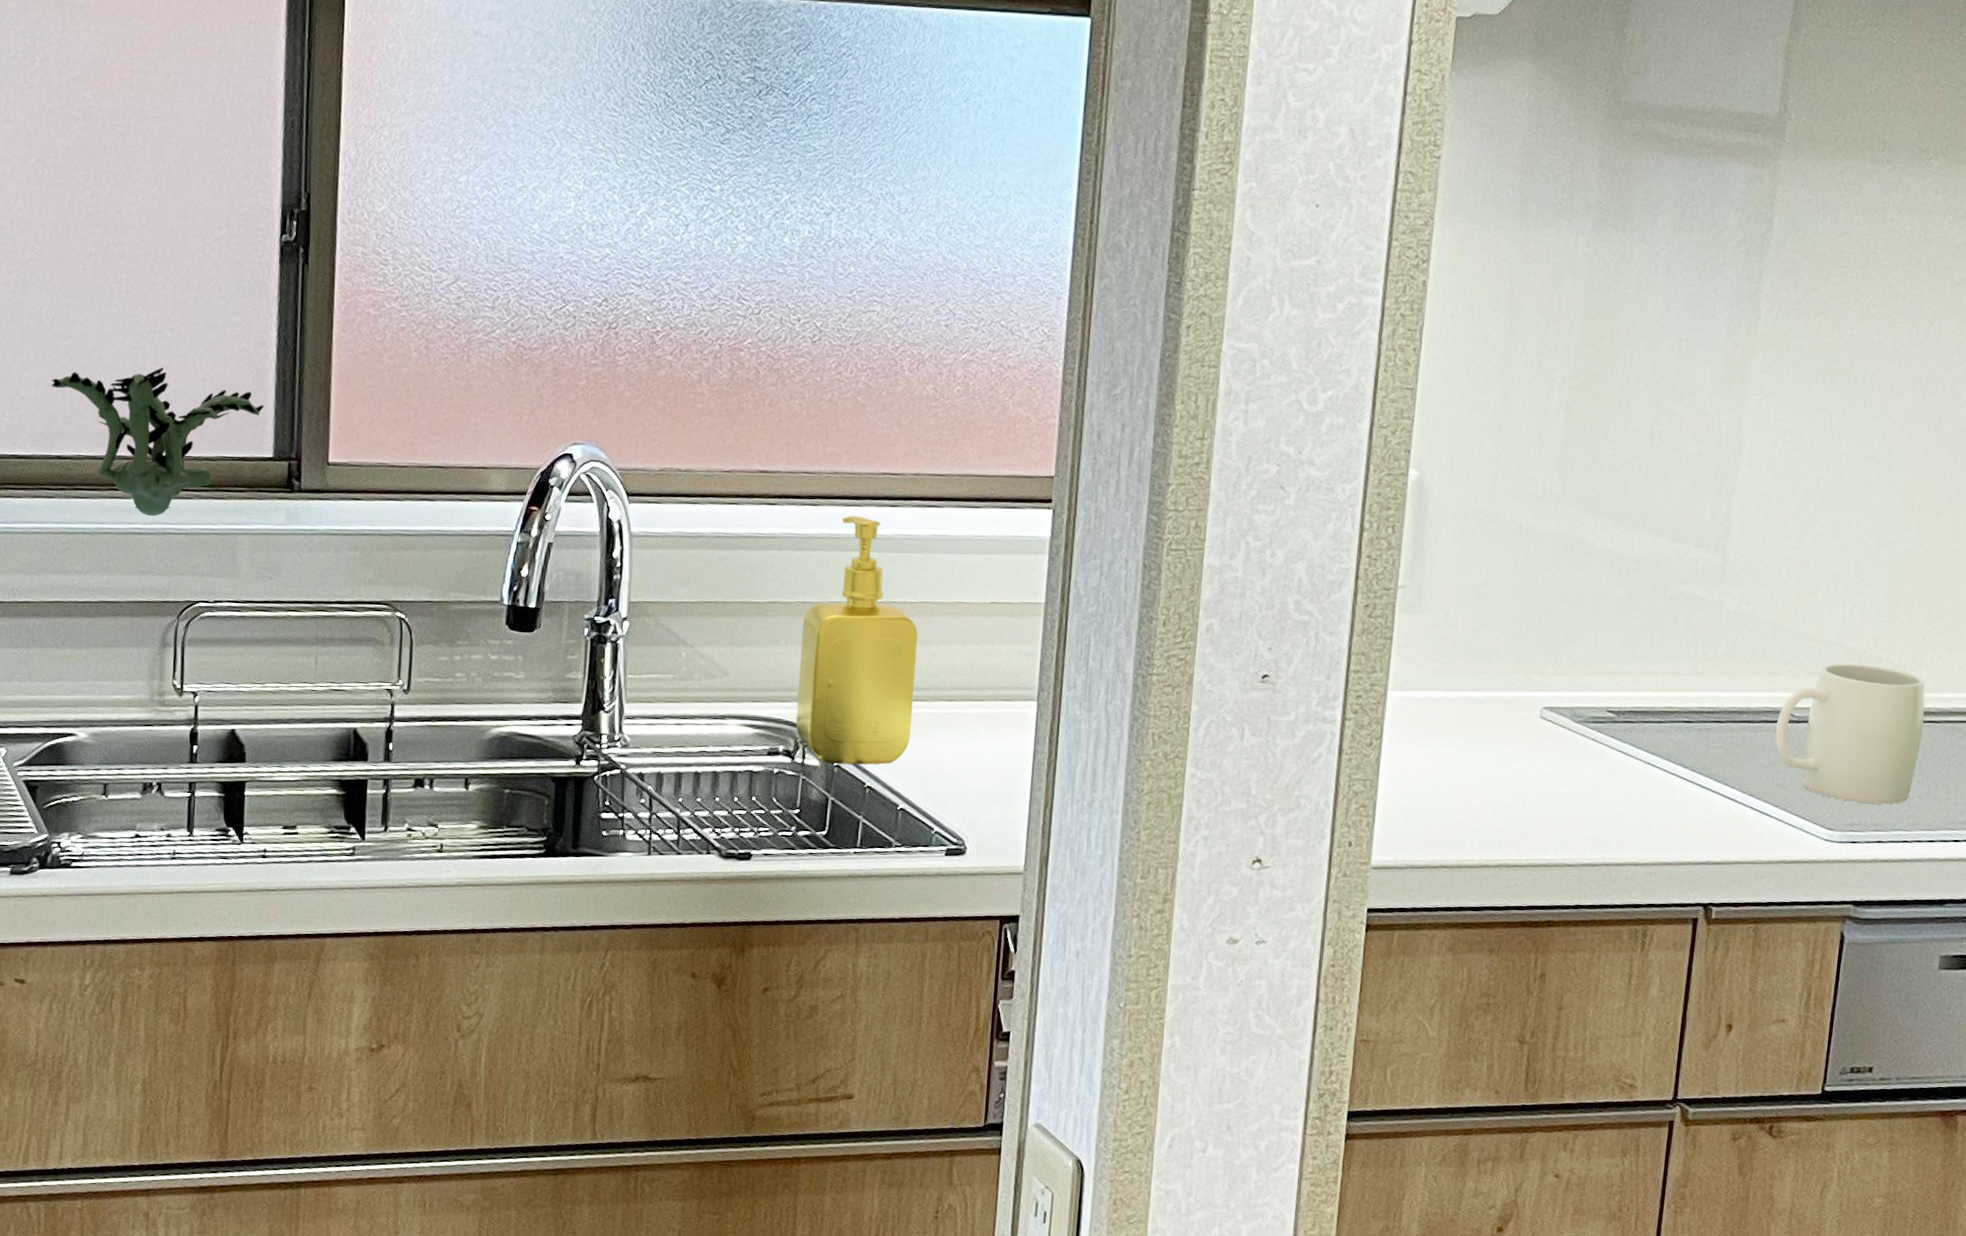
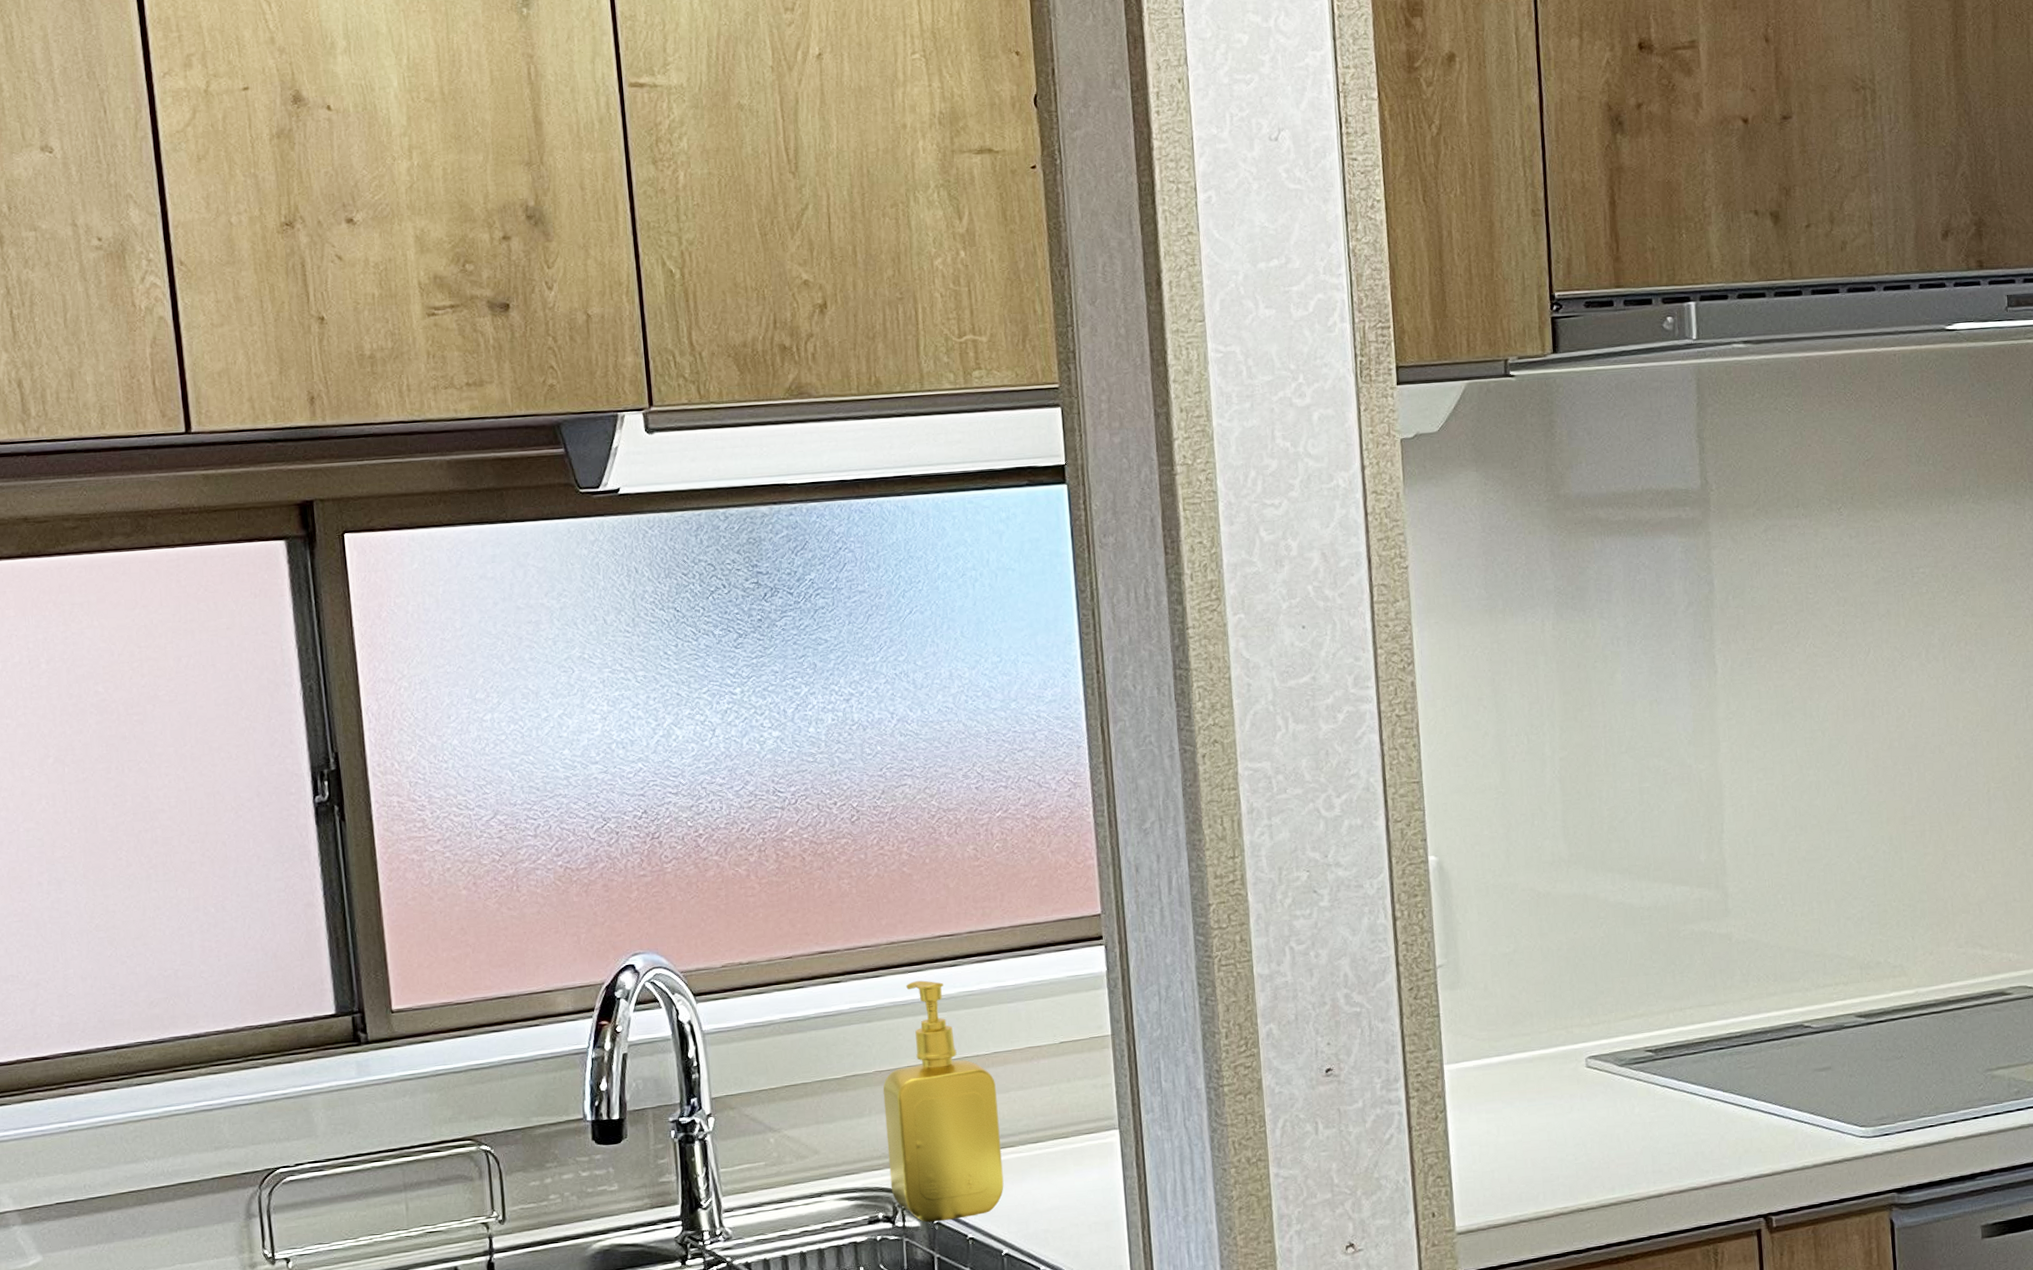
succulent plant: present [51,368,264,517] -> none [98,943,320,1092]
mug: present [1775,663,1926,805] -> none [1798,970,1929,1098]

